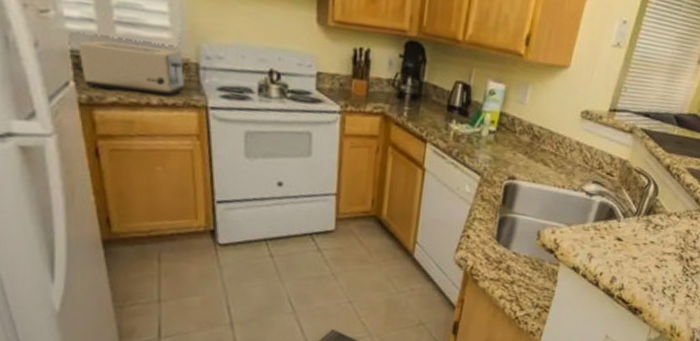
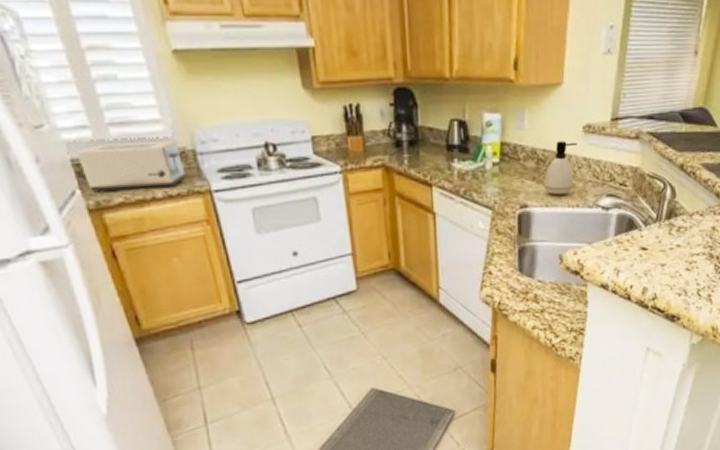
soap dispenser: none [534,121,573,174] -> present [544,141,577,196]

